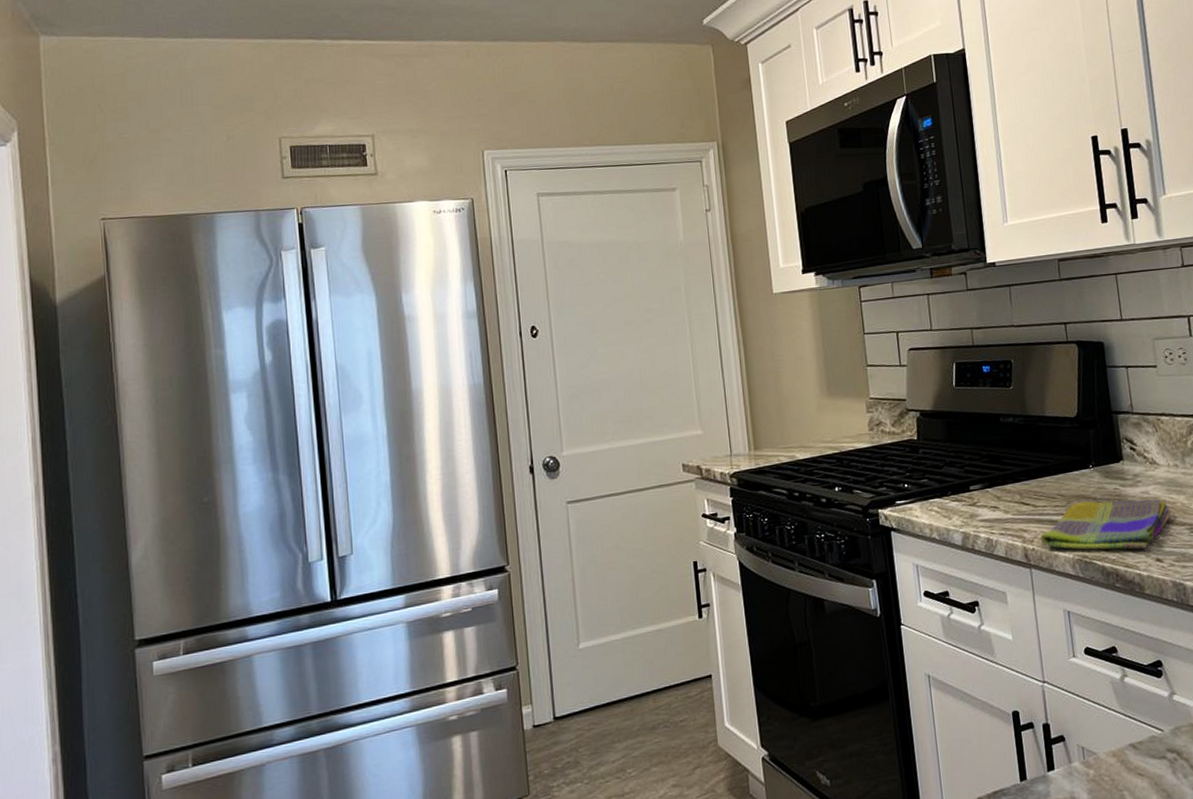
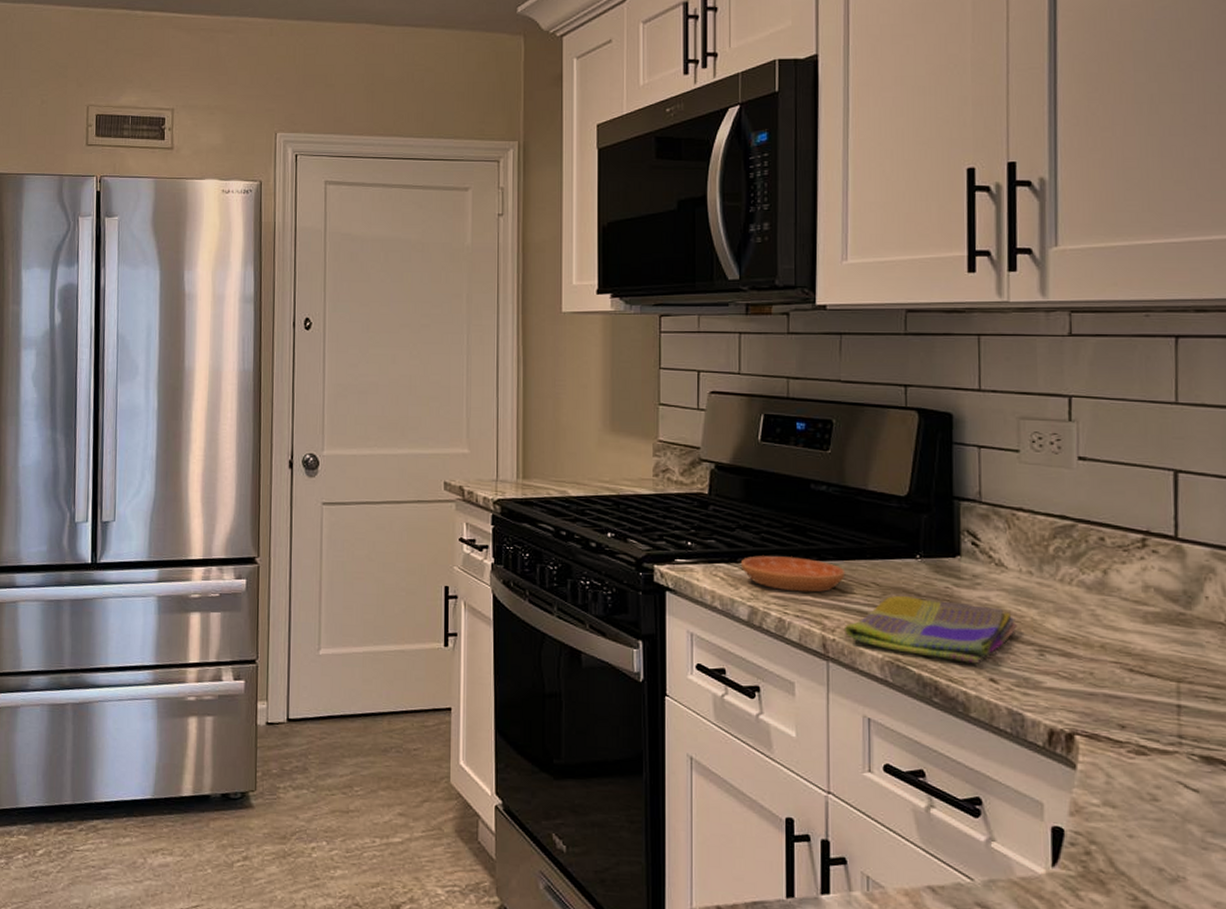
saucer: none [950,482,1036,514] -> present [740,556,846,593]

